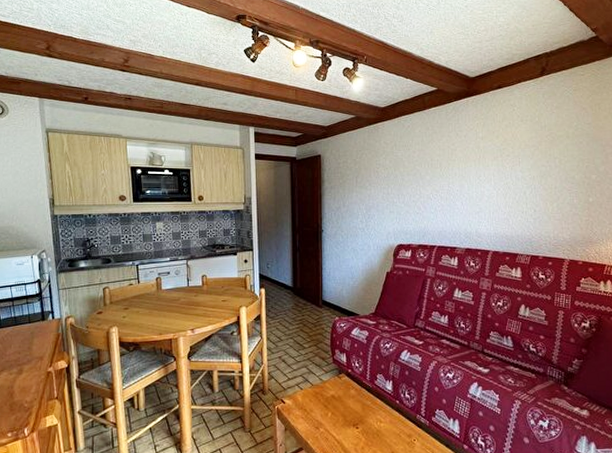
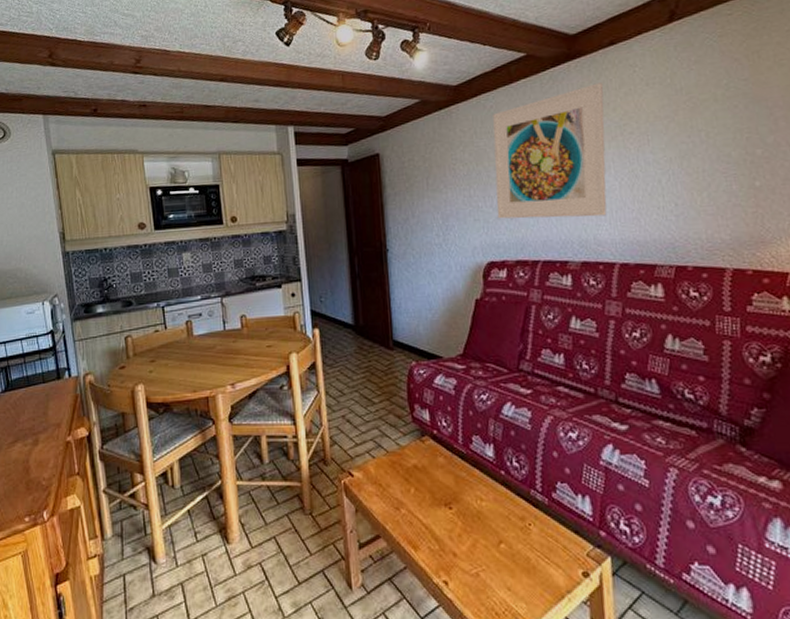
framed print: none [407,116,491,216] -> present [492,82,607,219]

